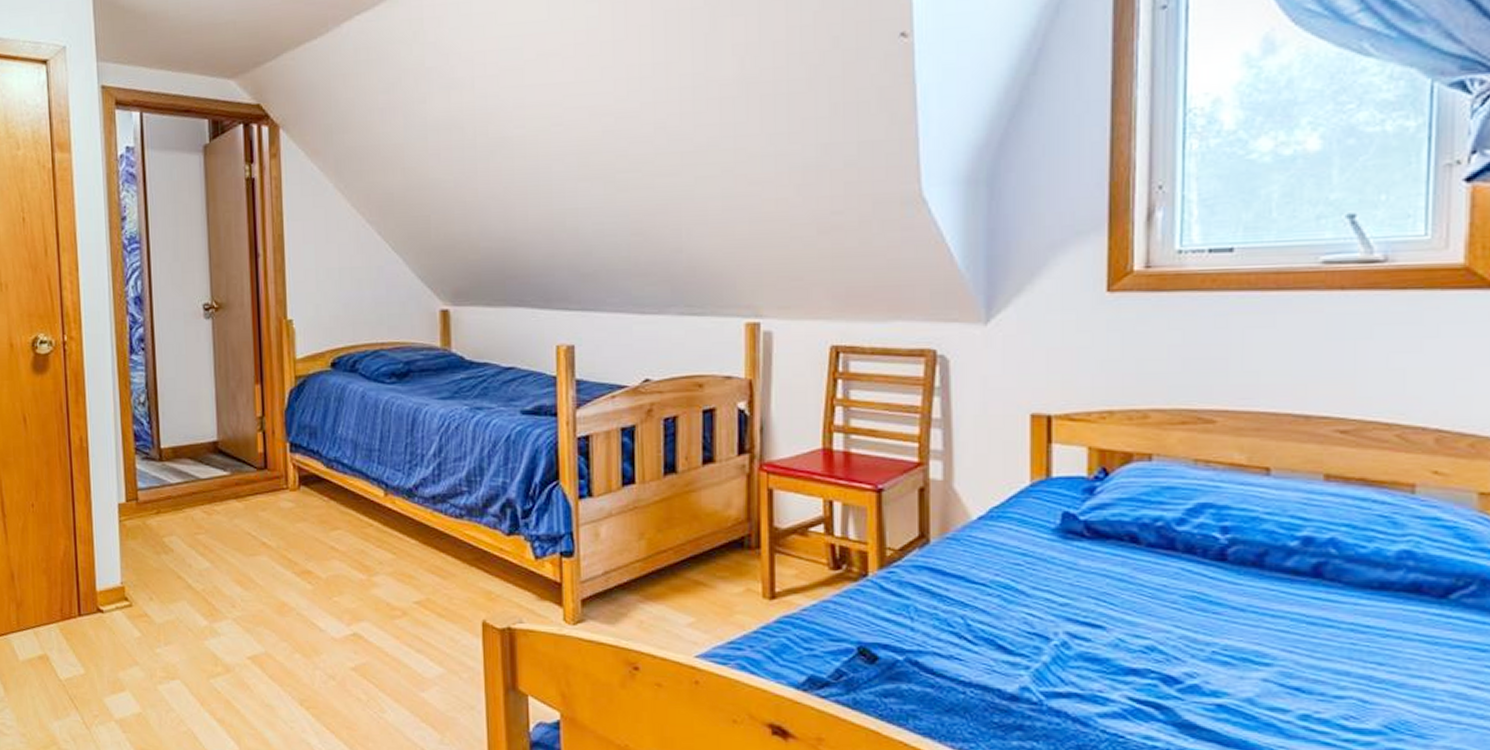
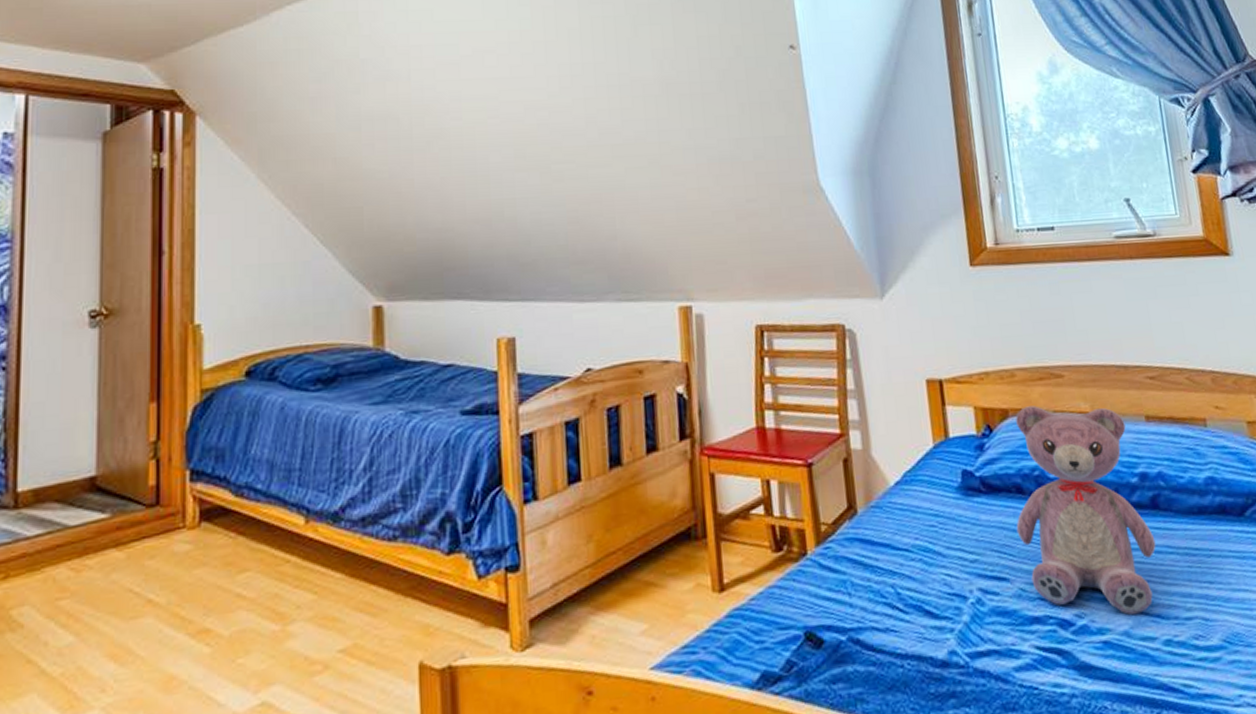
teddy bear: none [1123,452,1310,683] -> present [1016,405,1156,615]

